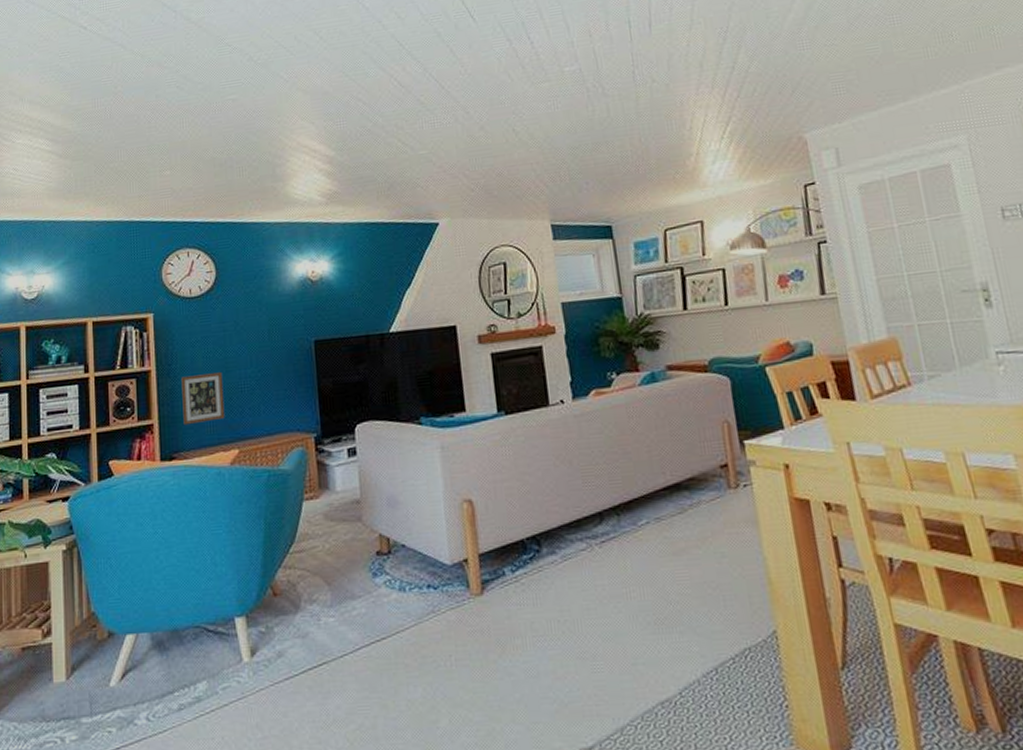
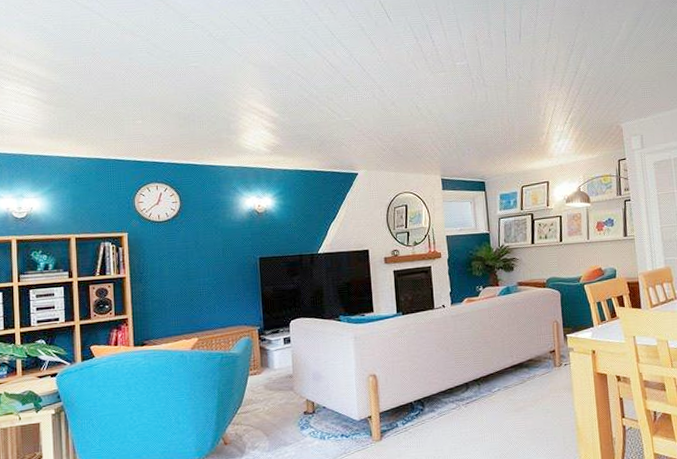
picture frame: present [181,372,225,426] -> none [151,280,187,320]

